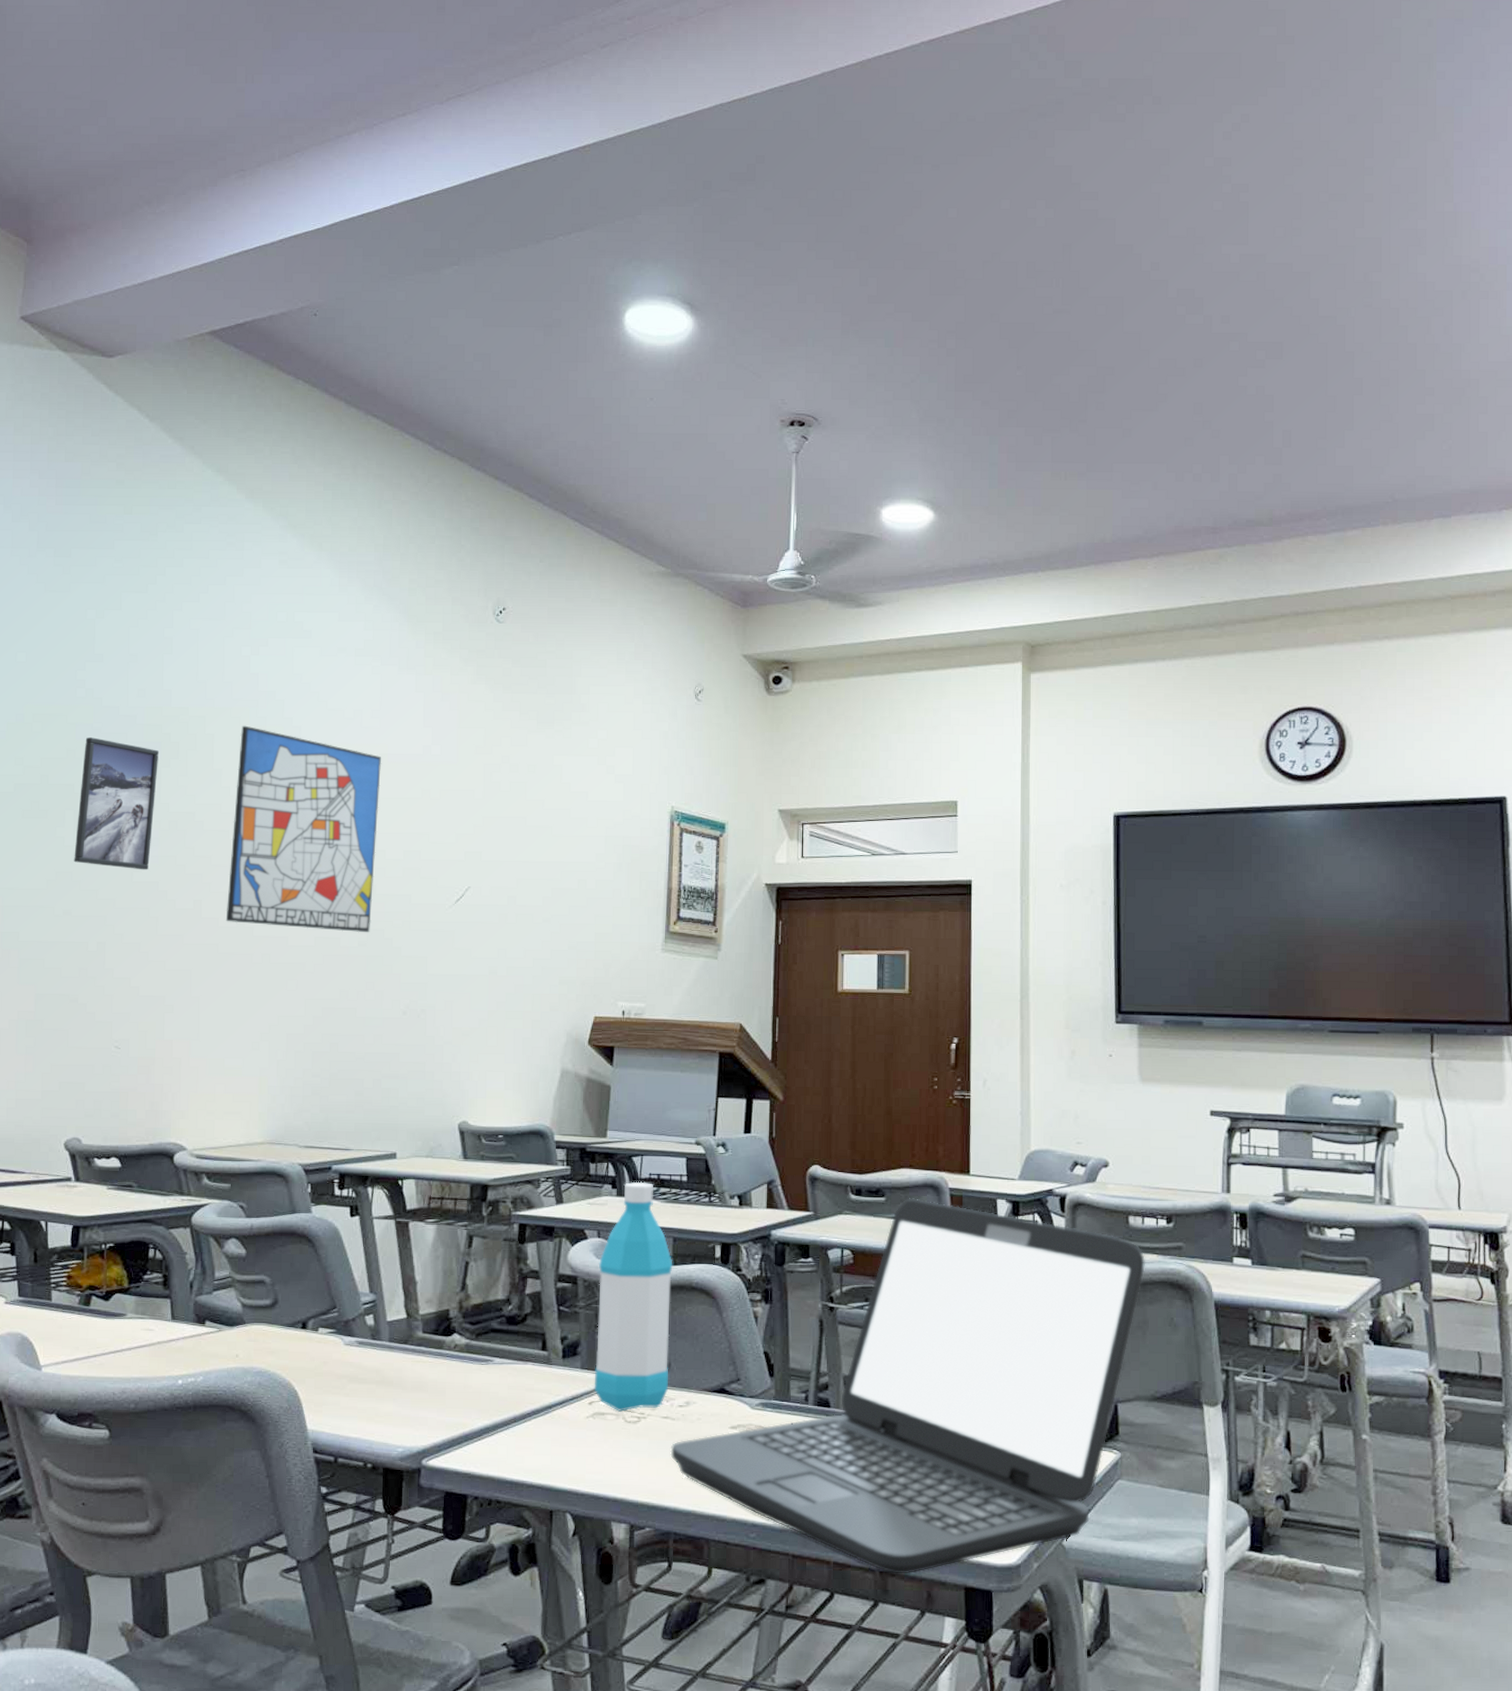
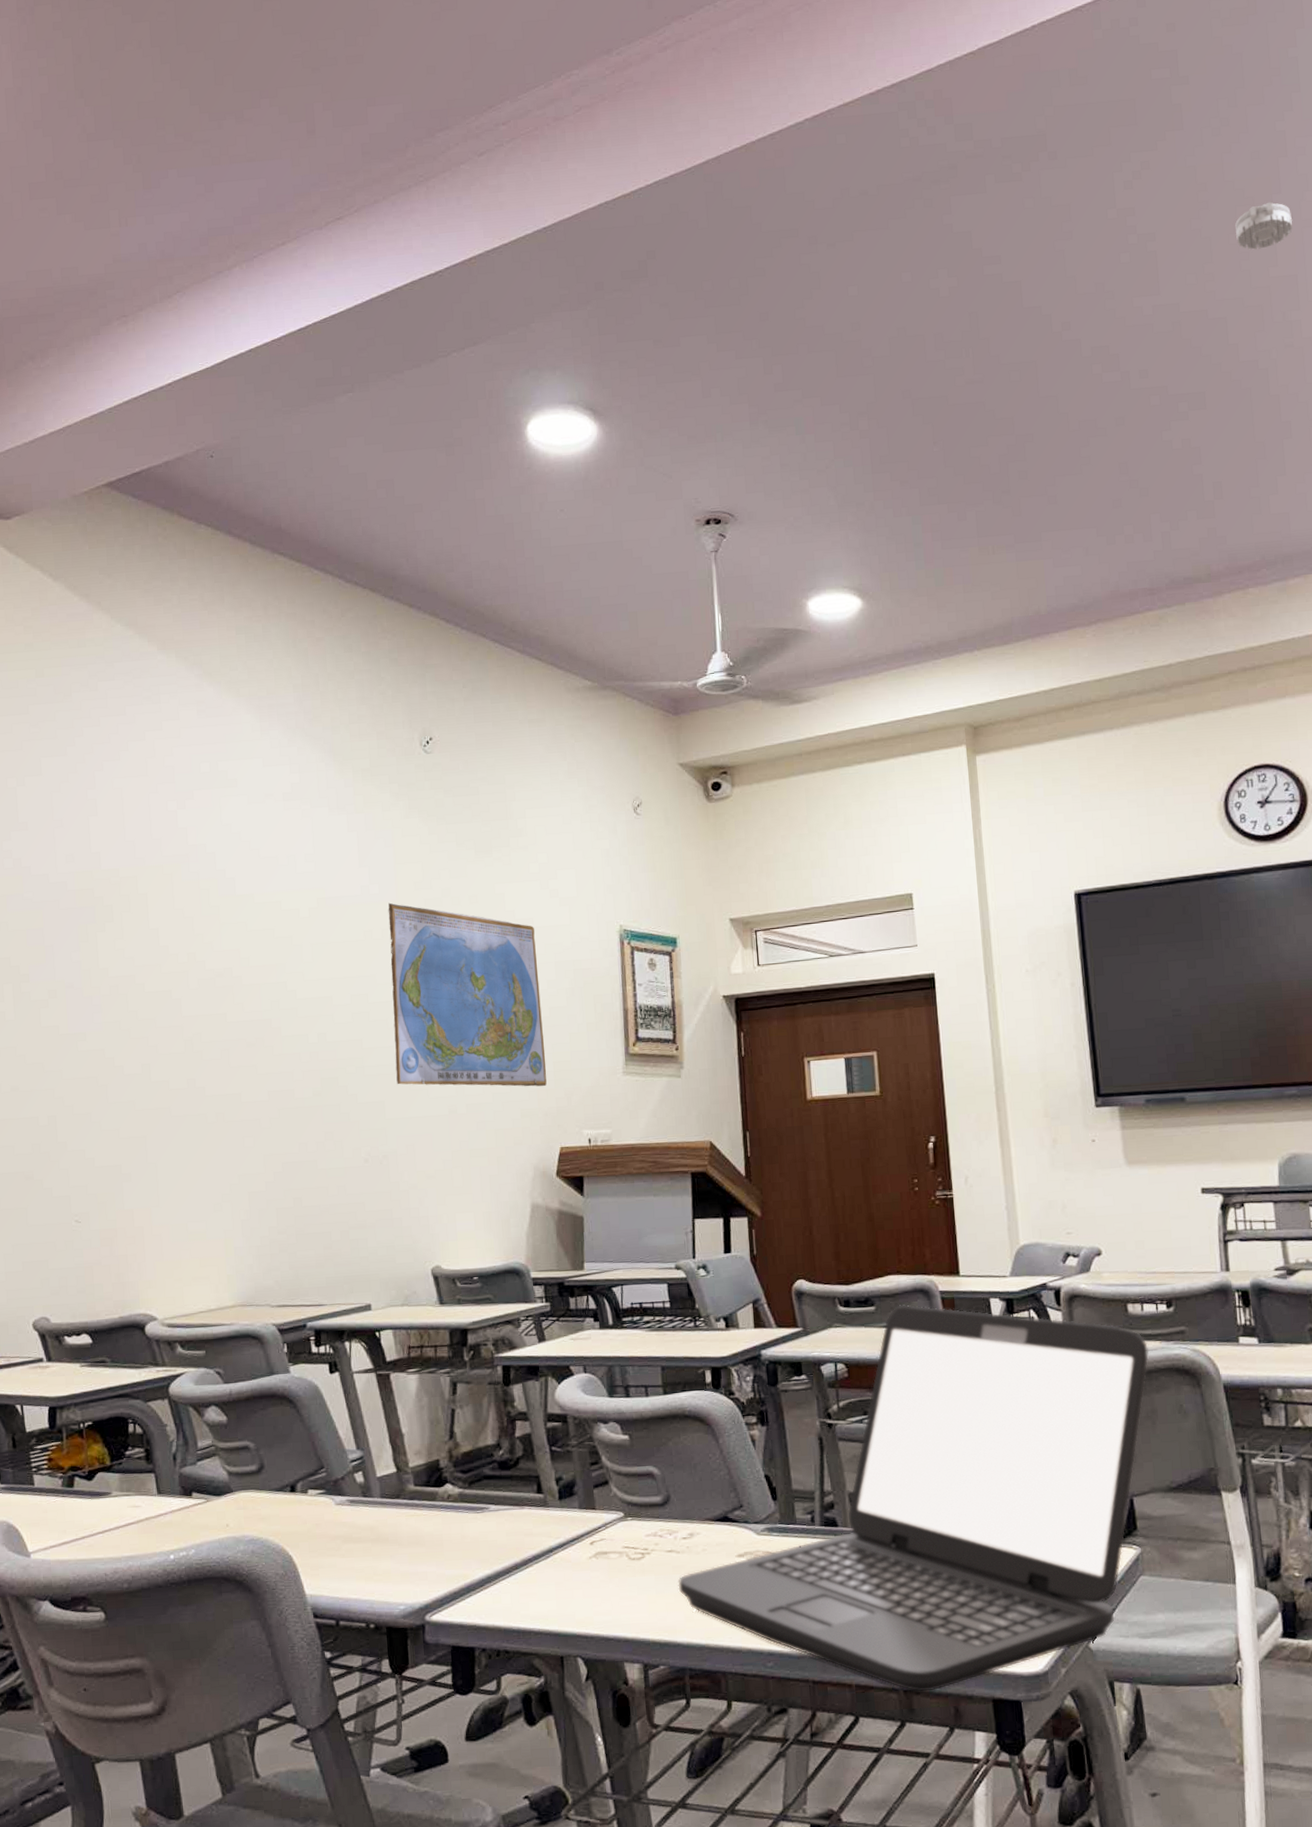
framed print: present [74,737,160,870] -> none [16,908,94,1039]
wall art: present [225,725,382,932] -> none [174,881,324,1084]
world map: none [441,764,588,956] -> present [388,902,547,1087]
water bottle: present [594,1181,673,1412] -> none [588,1312,670,1549]
smoke detector: none [1326,165,1381,210] -> present [1235,201,1293,250]

